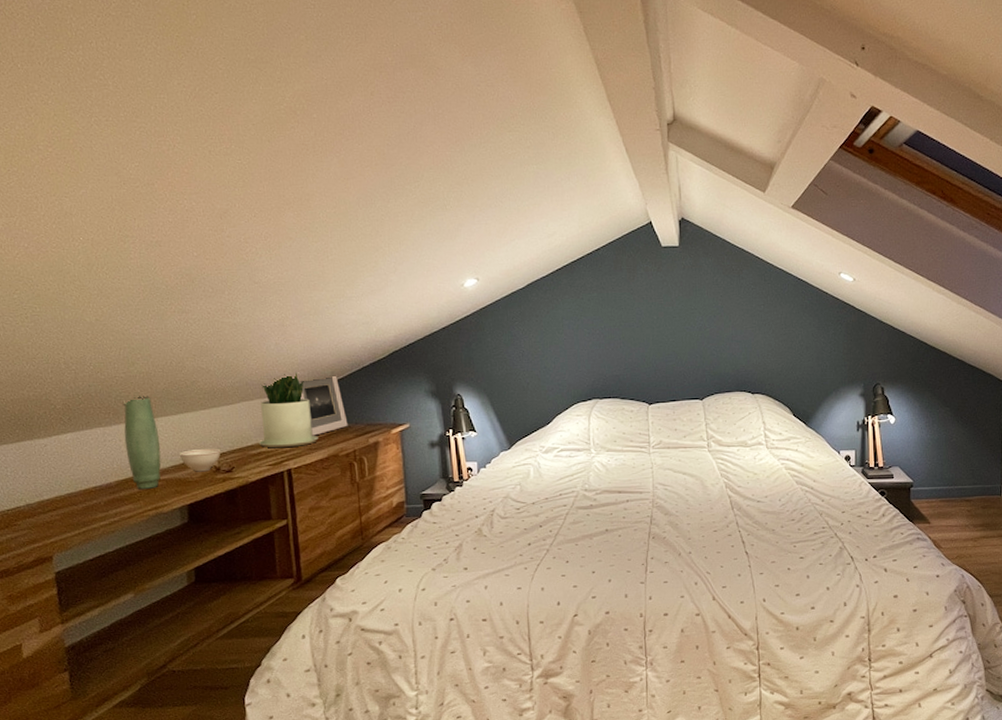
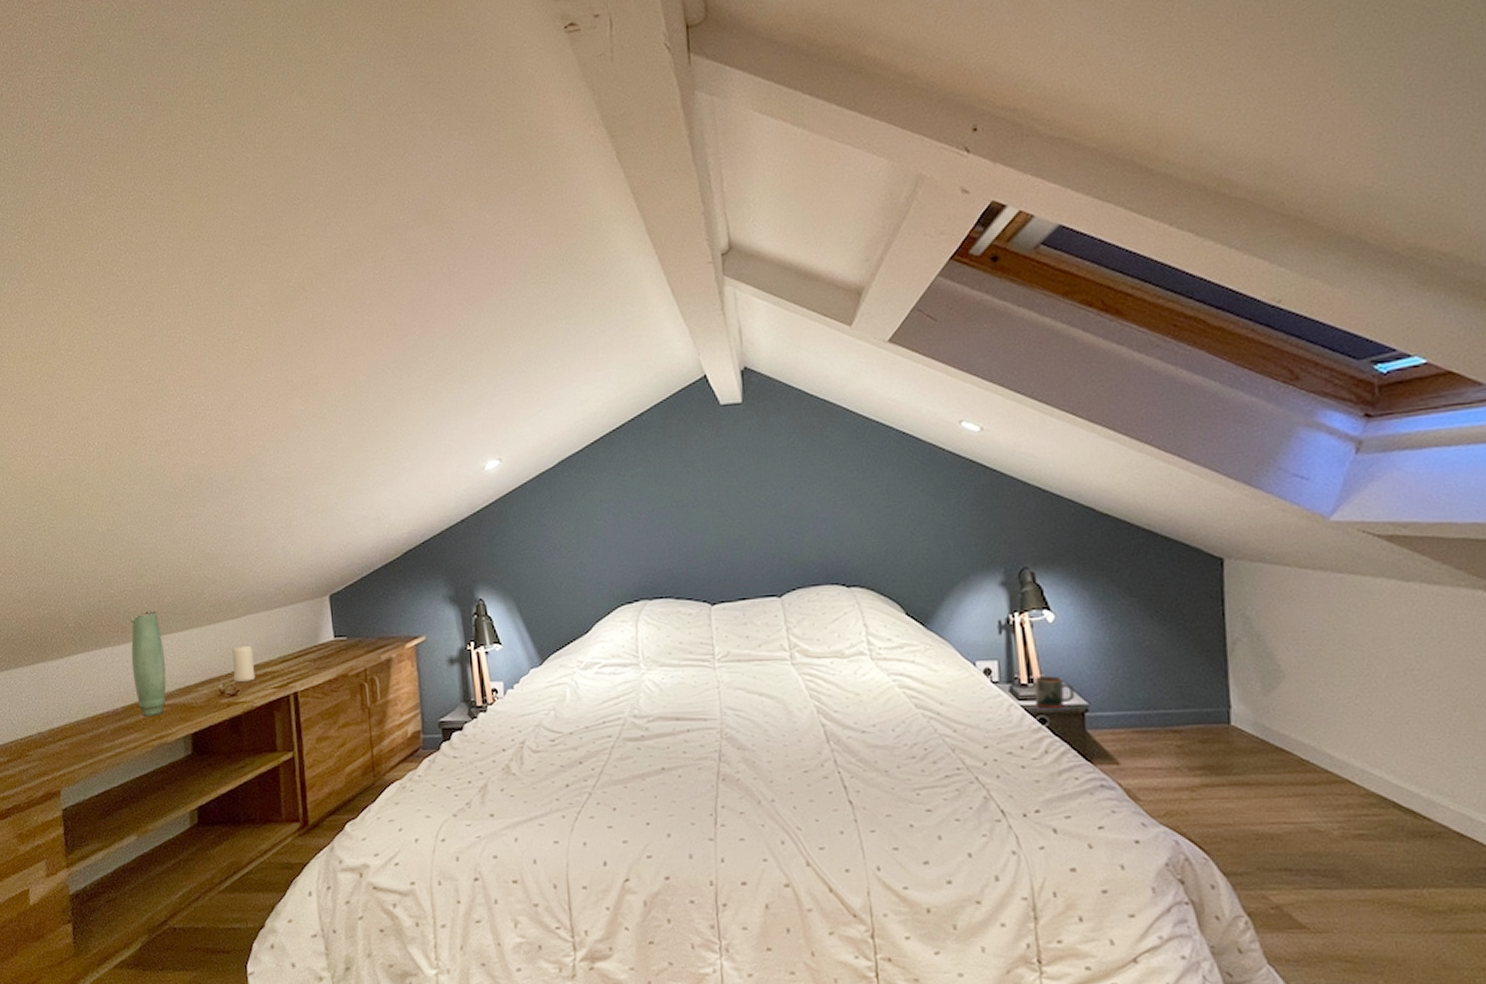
bowl: present [178,448,221,473] -> none [183,668,226,697]
candle: none [227,428,251,461] -> present [232,645,256,683]
planter: present [258,371,318,449] -> none [263,578,327,668]
picture frame: present [297,372,348,436] -> none [304,579,358,653]
mug: none [878,462,905,484] -> present [1033,676,1075,708]

